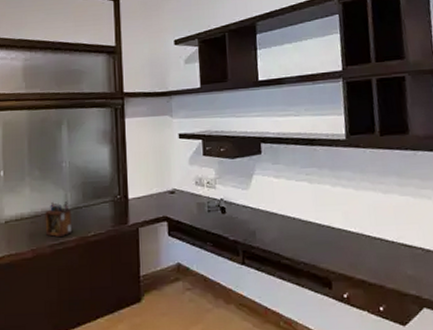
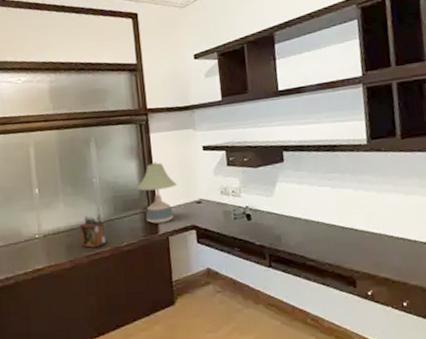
desk lamp: none [108,148,151,213] -> present [136,162,178,224]

